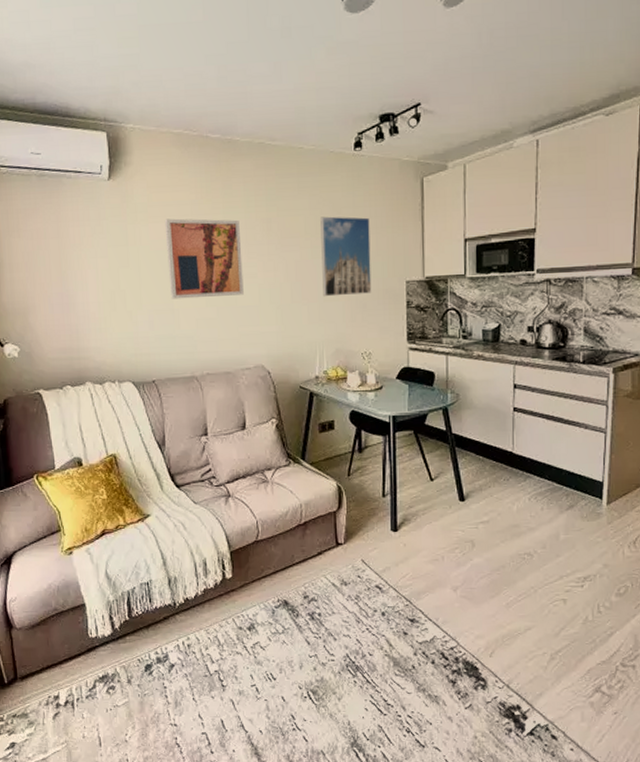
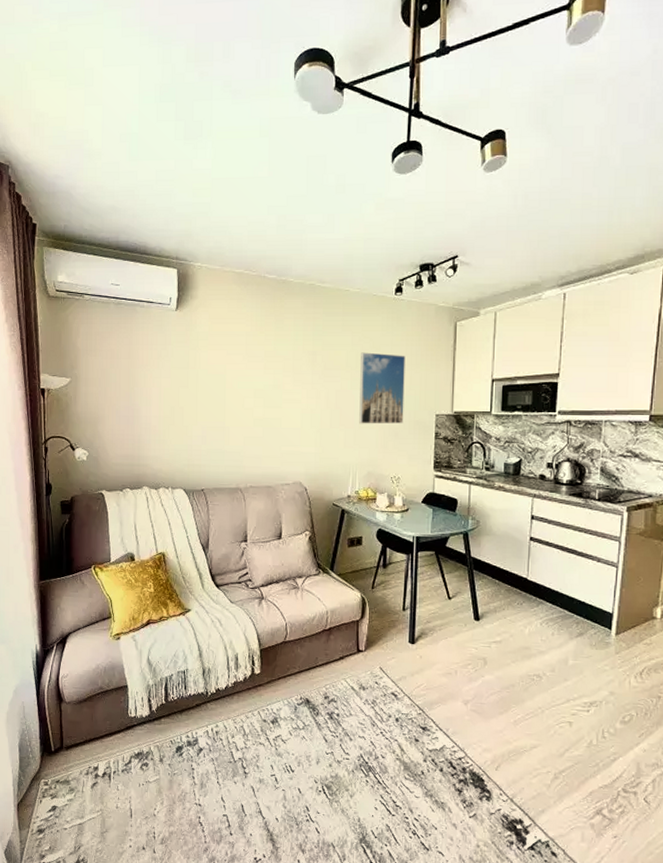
wall art: present [164,218,244,299] -> none [222,347,289,419]

